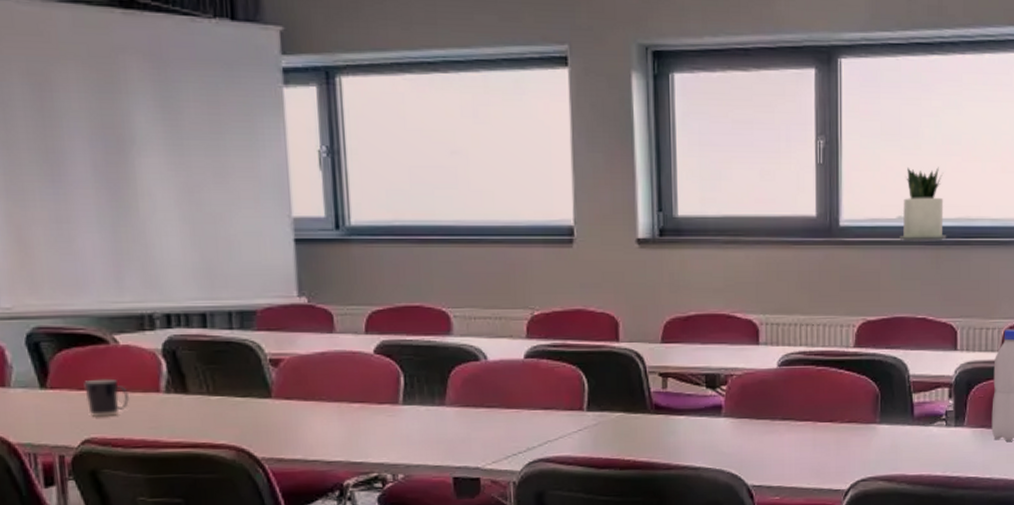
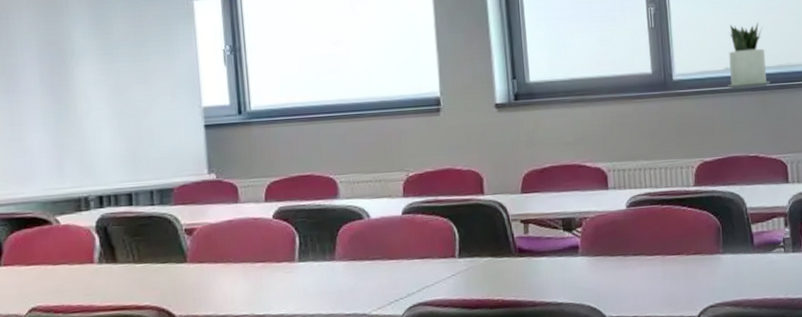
mug: present [84,378,130,418] -> none [31,254,69,288]

